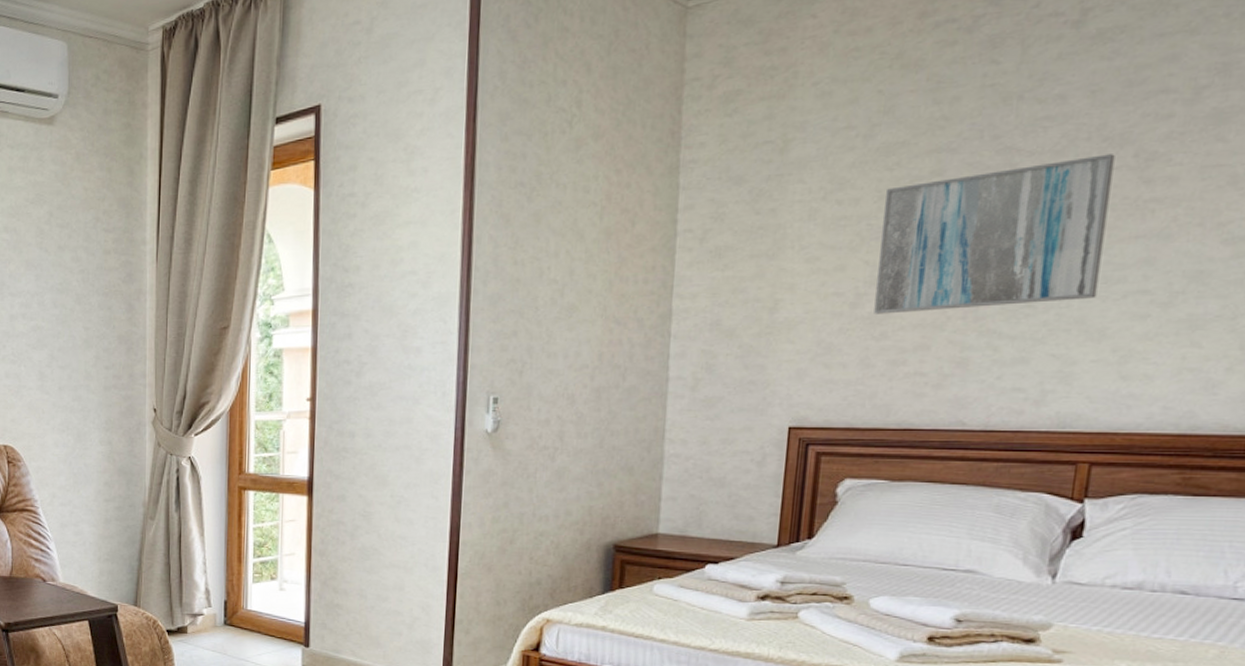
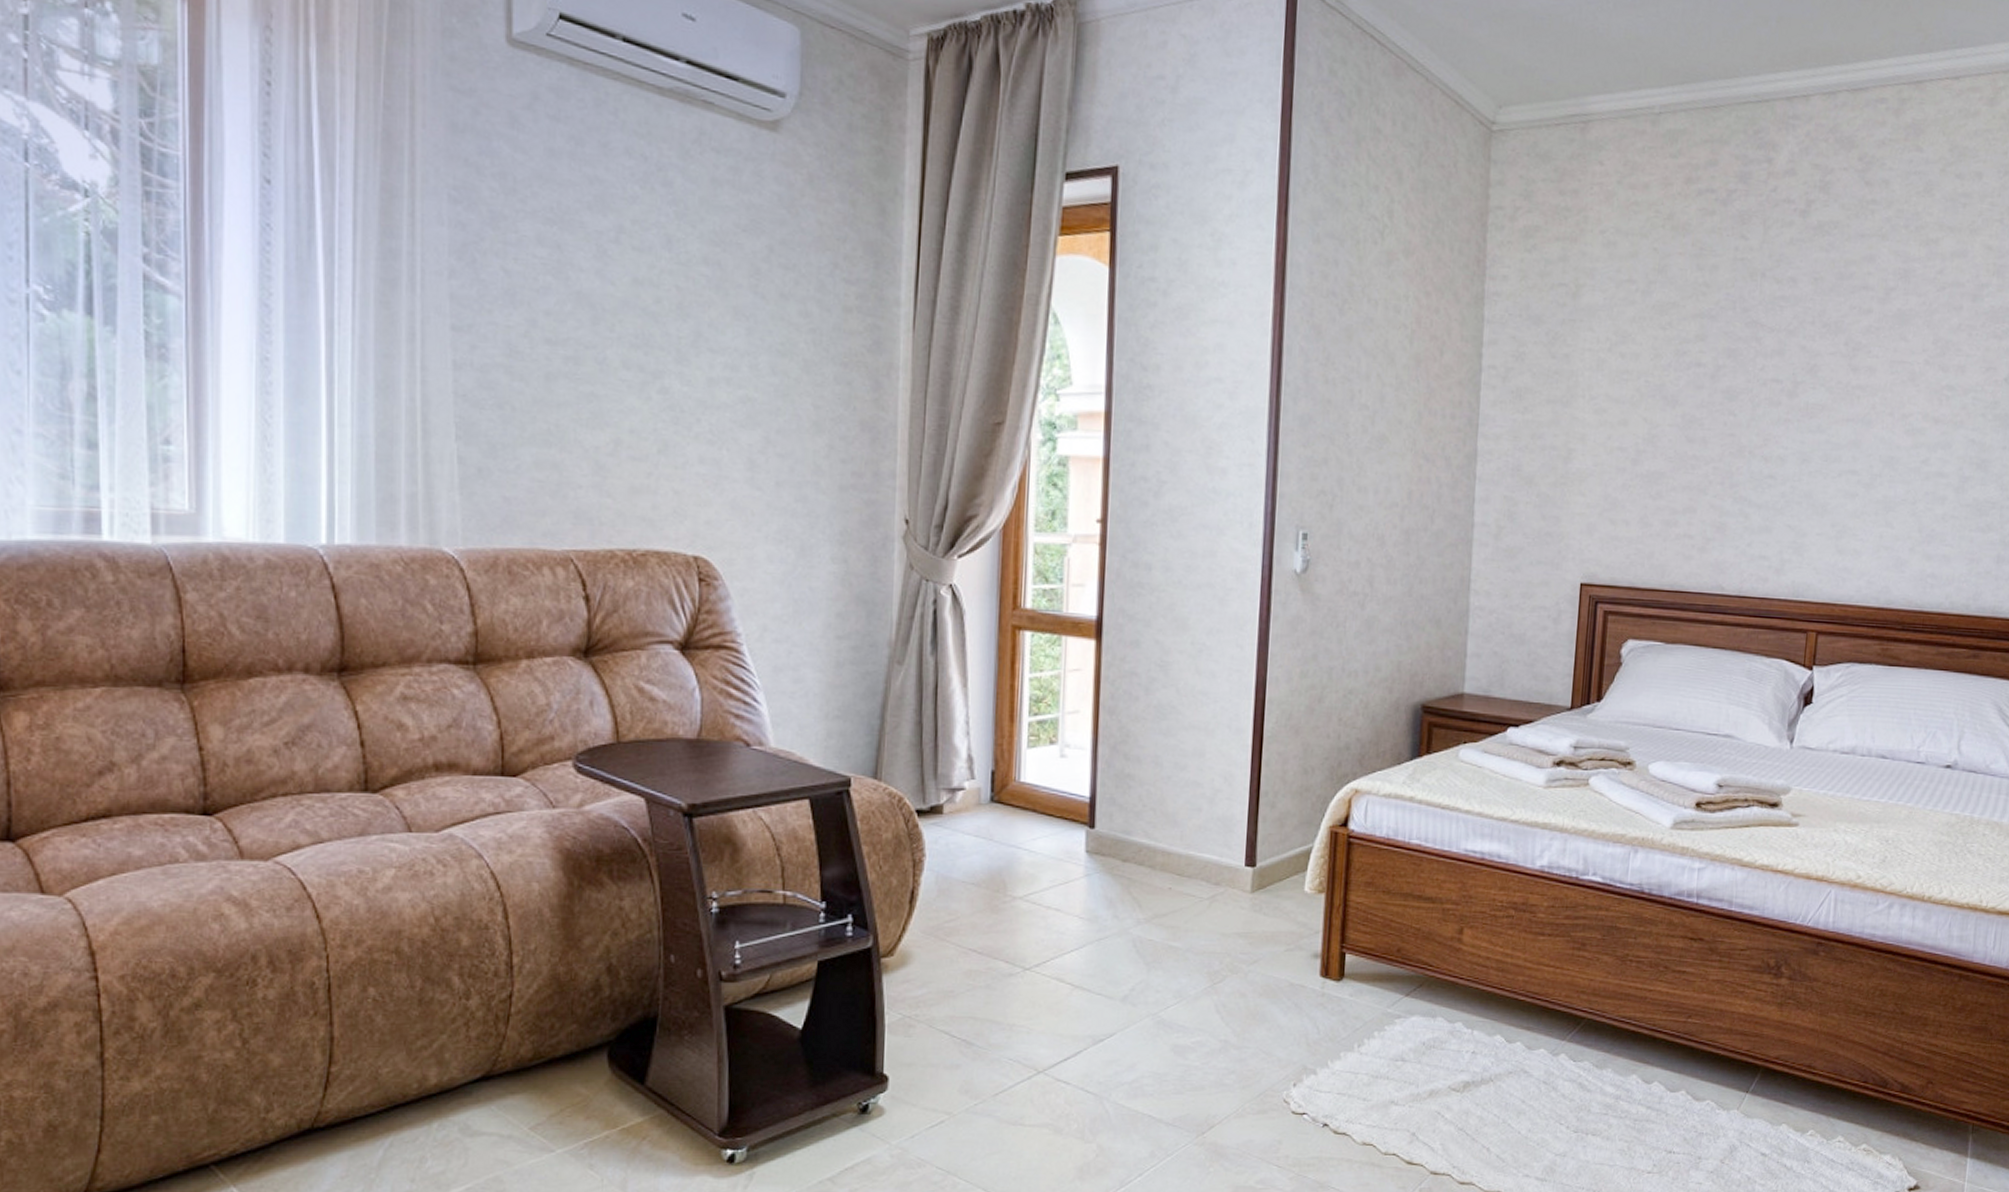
wall art: present [874,154,1115,314] -> none [1651,339,1832,475]

